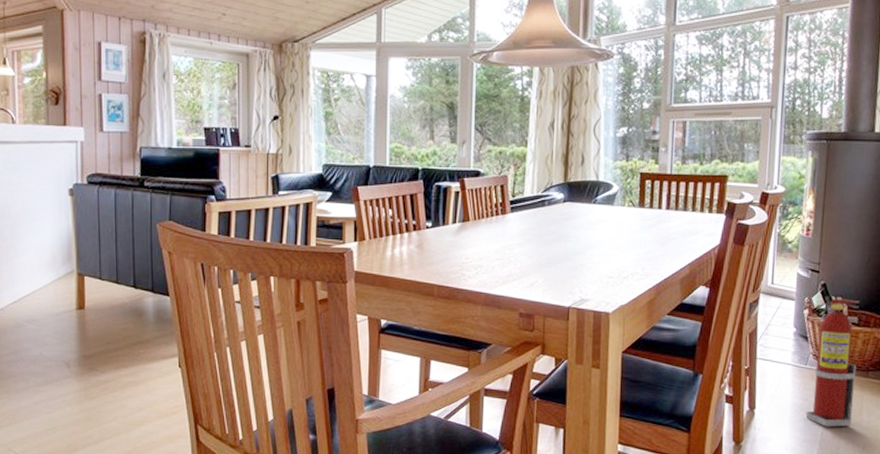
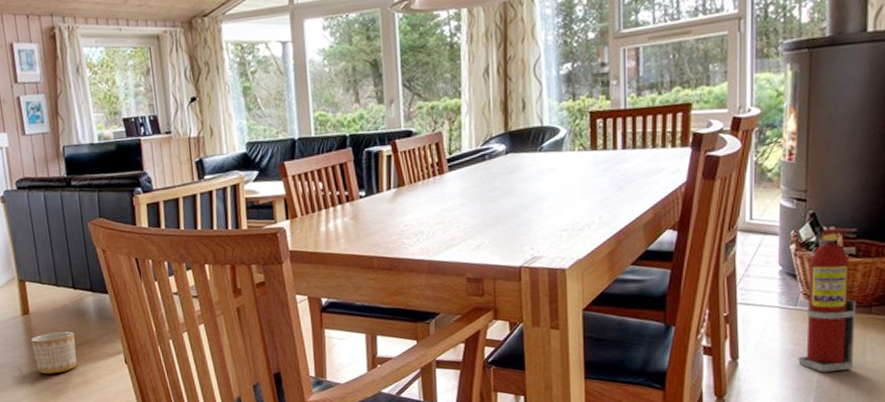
planter: none [83,330,130,372] -> present [30,331,77,375]

